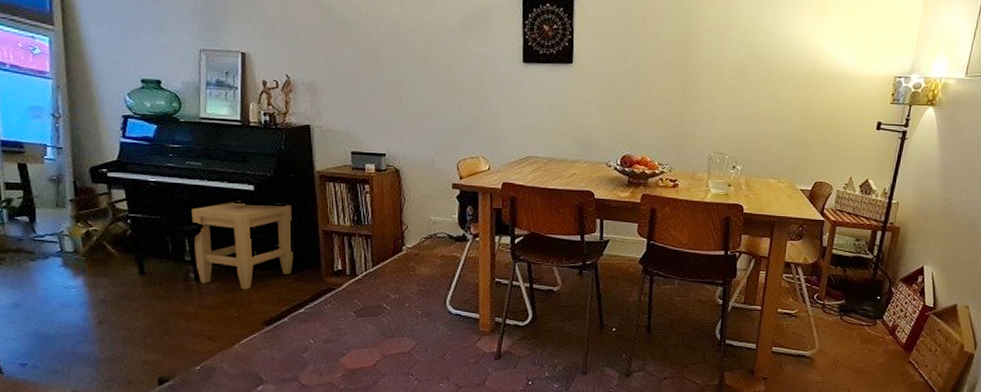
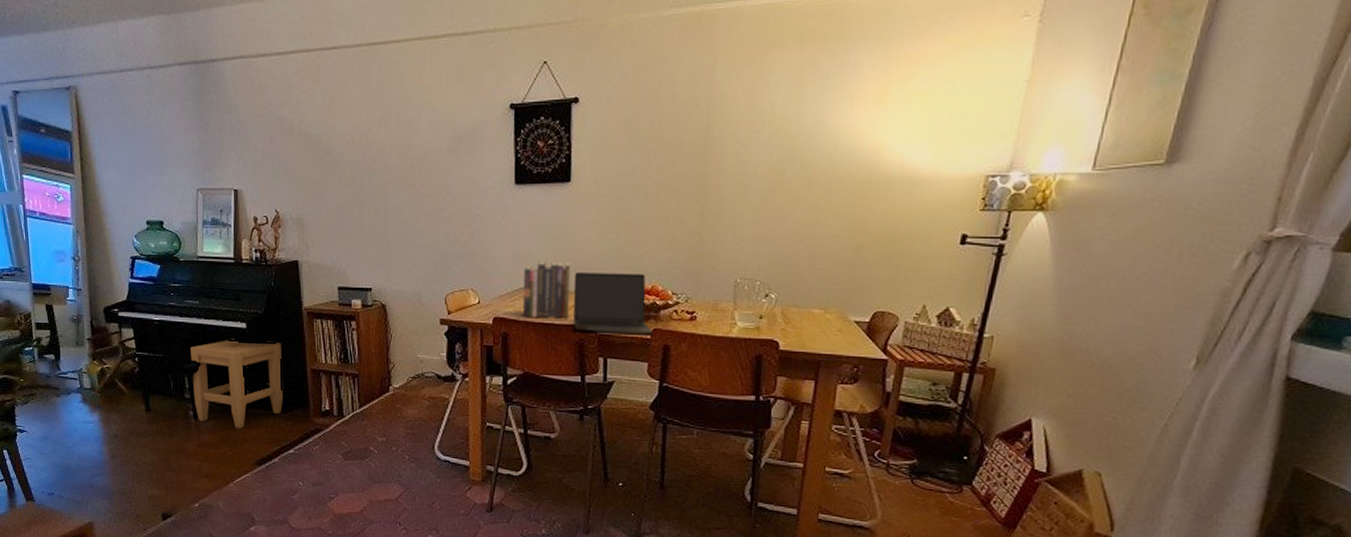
books: none [530,133,573,185] -> present [523,262,571,319]
laptop: none [574,144,643,199] -> present [574,273,653,334]

